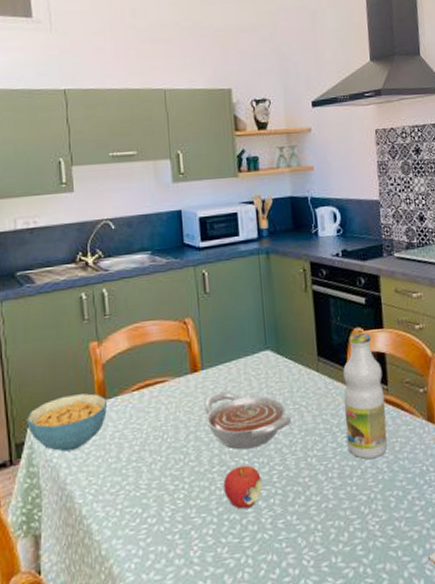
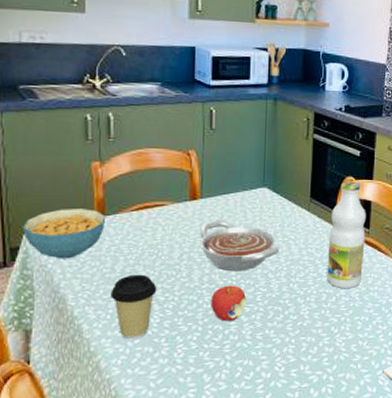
coffee cup: none [118,461,166,539] -> present [110,274,157,340]

